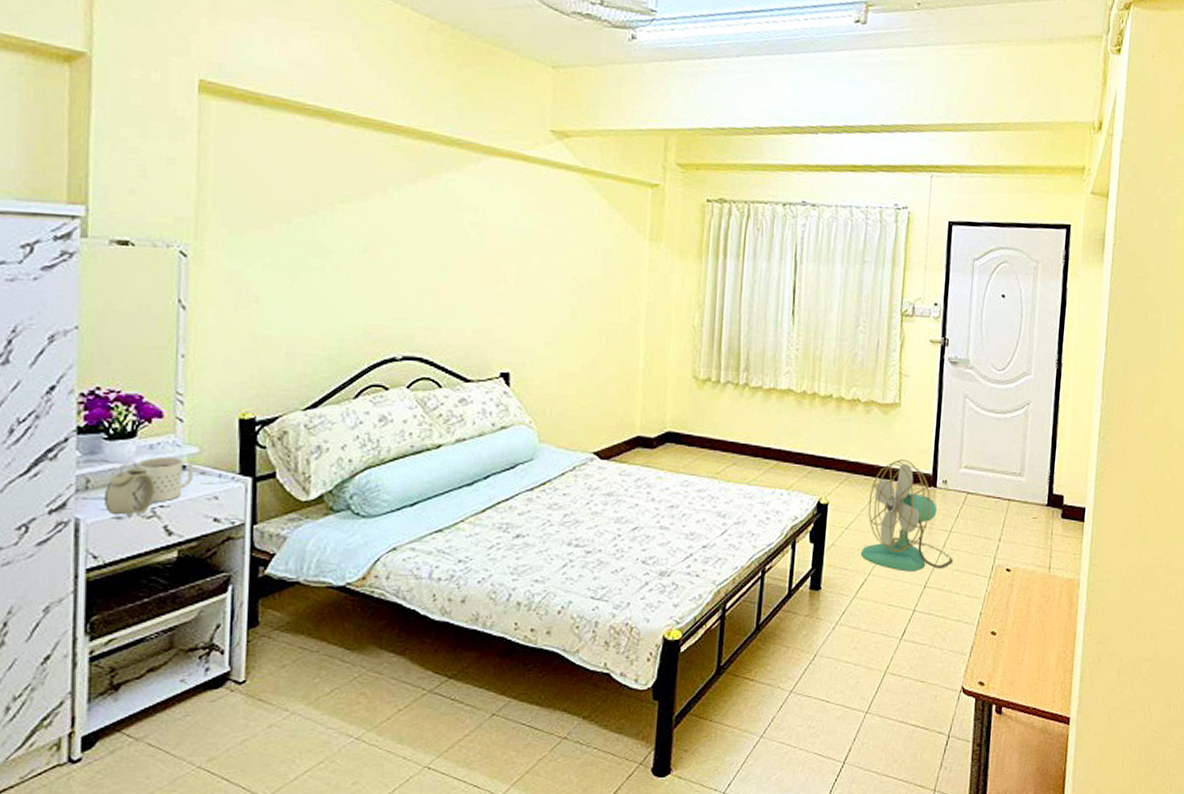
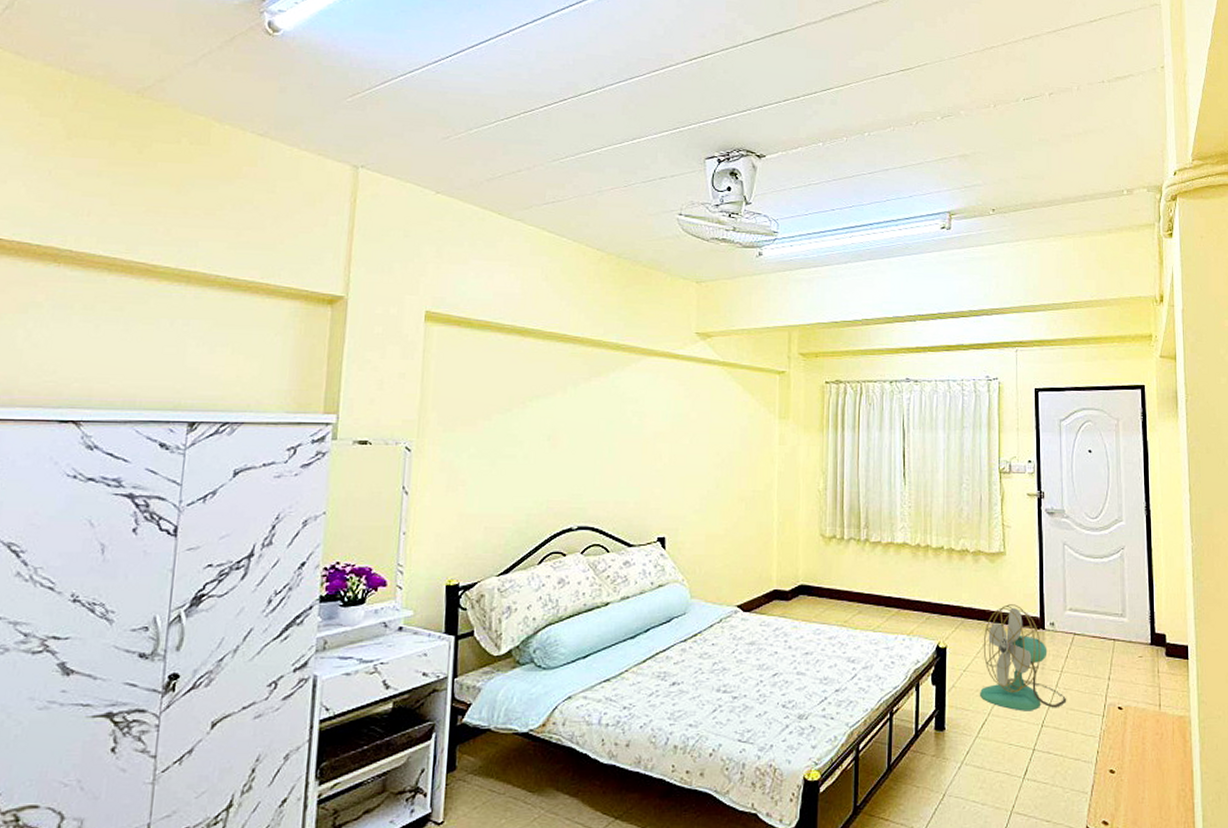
alarm clock: present [103,461,155,519] -> none [337,624,378,675]
mug: present [136,456,193,502] -> none [364,619,408,660]

